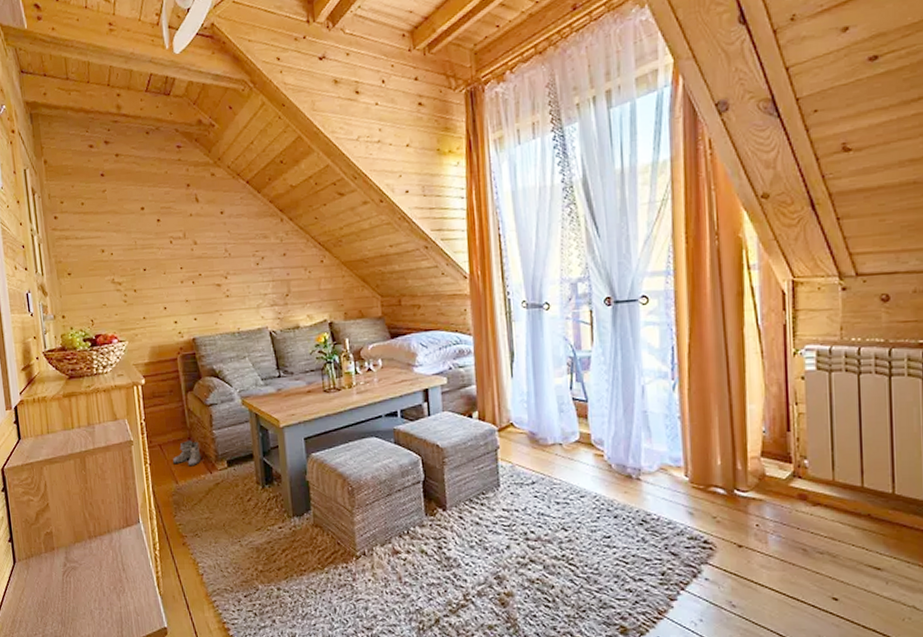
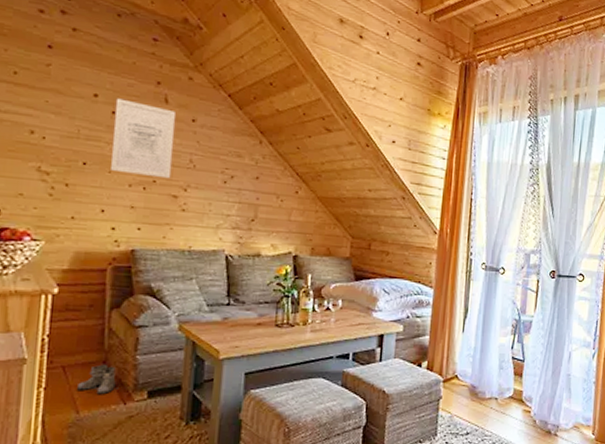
wall art: none [158,206,213,272] -> present [111,98,175,179]

